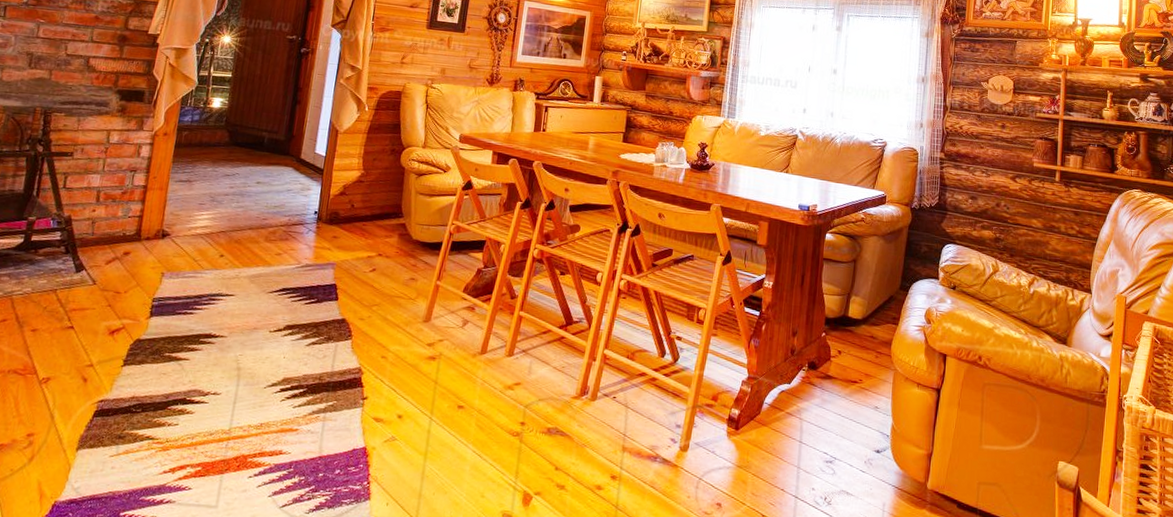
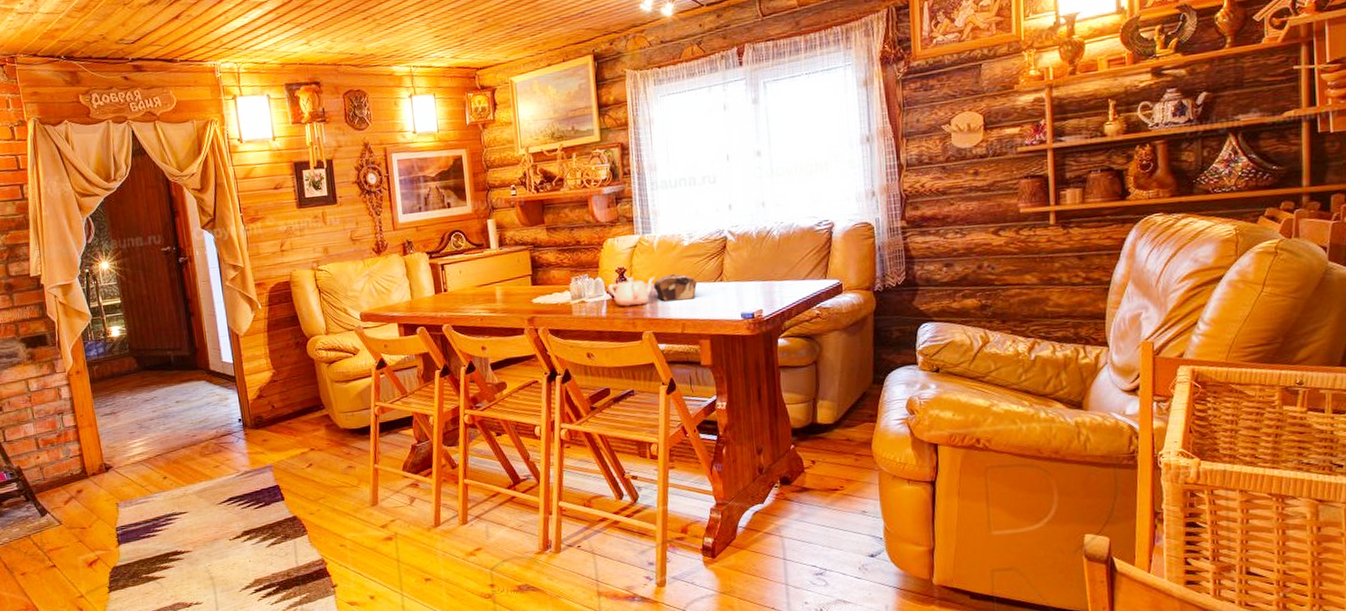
teapot: none [688,152,732,180] -> present [607,276,656,307]
bread loaf: none [728,157,766,184] -> present [654,274,697,302]

